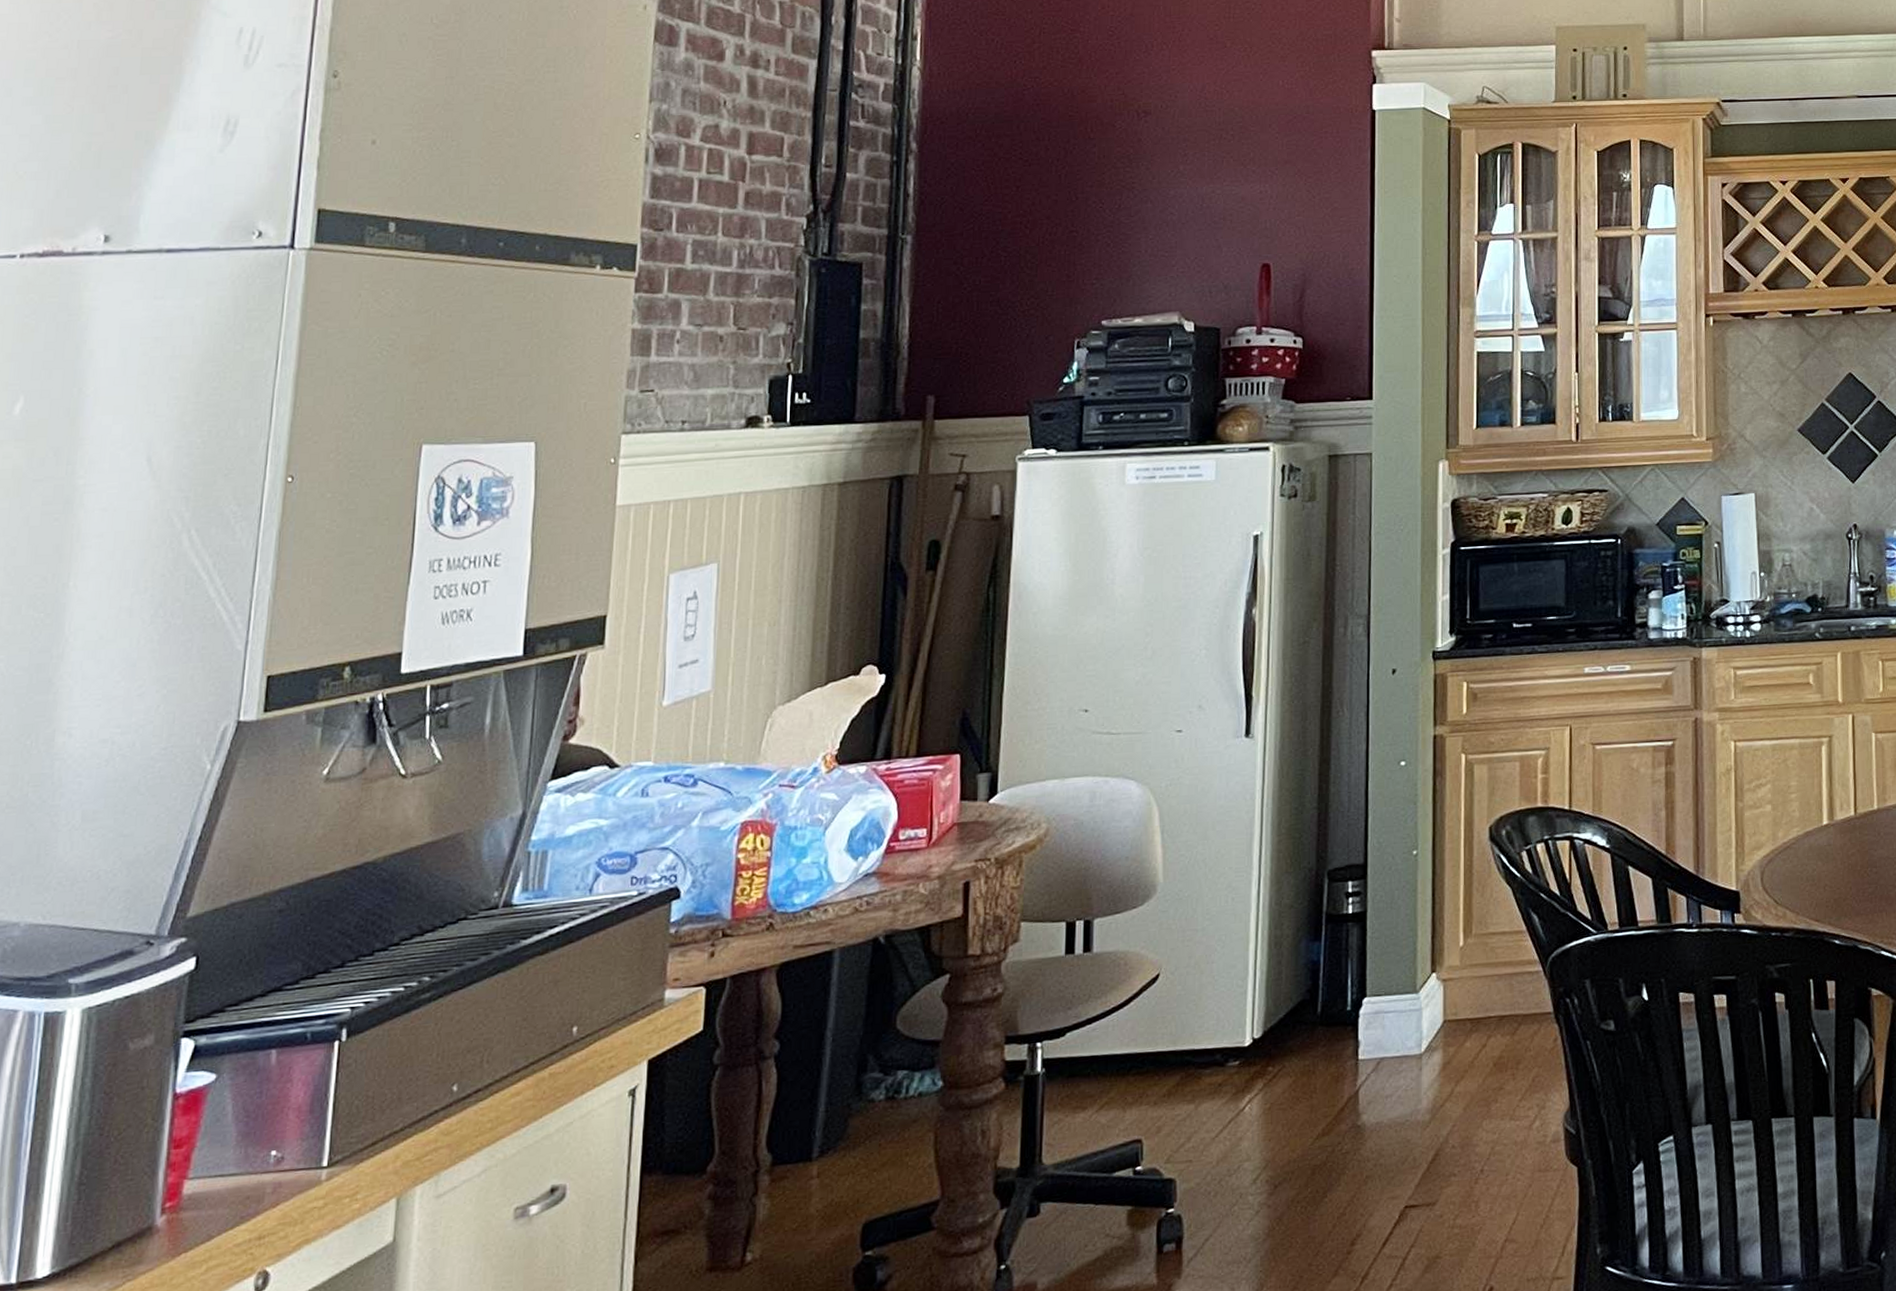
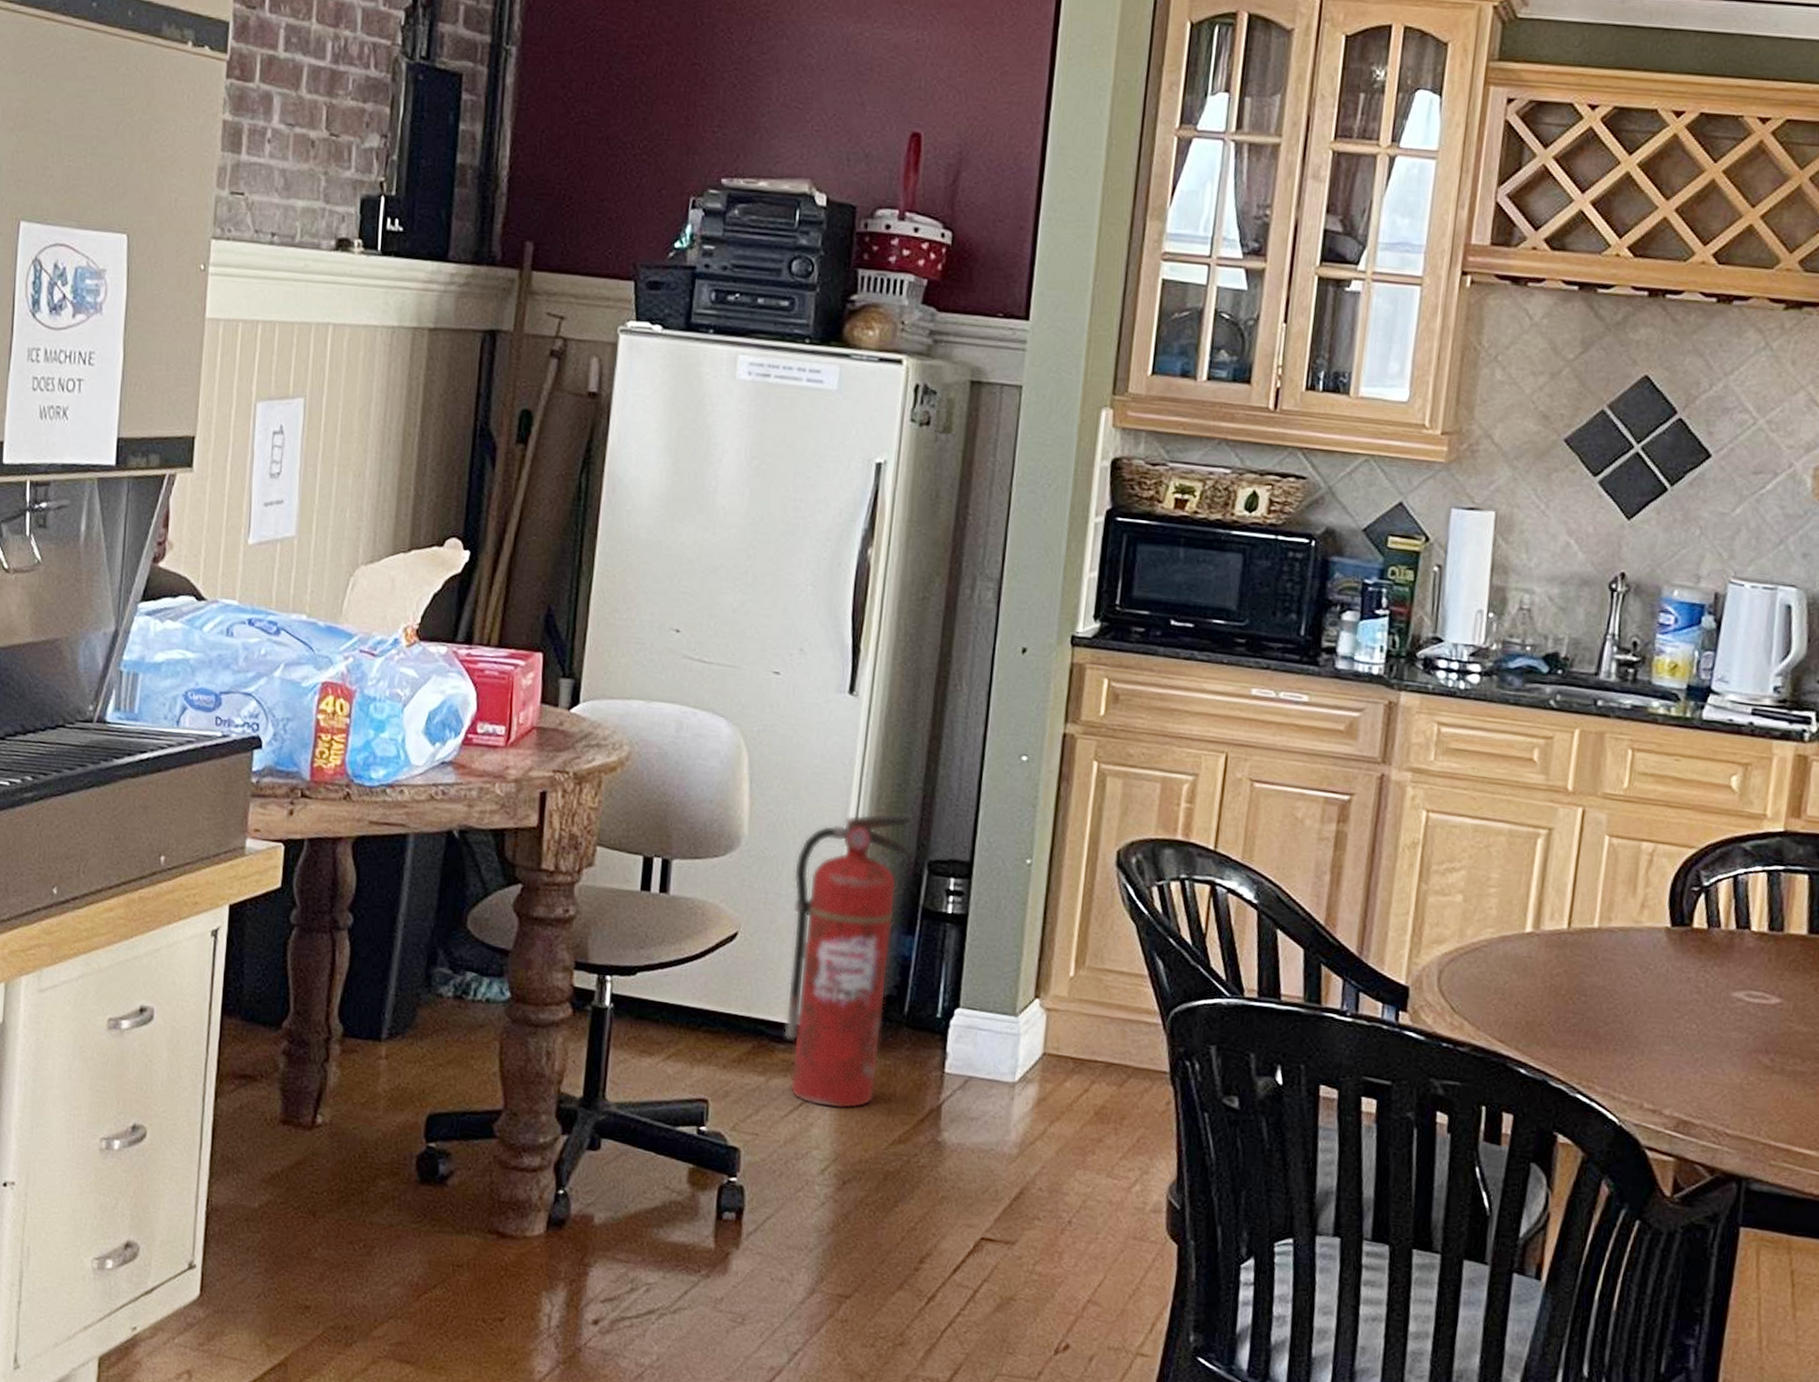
fire extinguisher: none [1207,831,1314,1120] -> present [784,812,913,1109]

